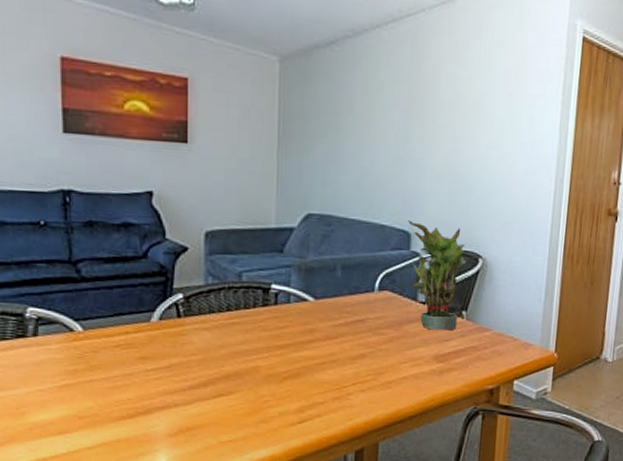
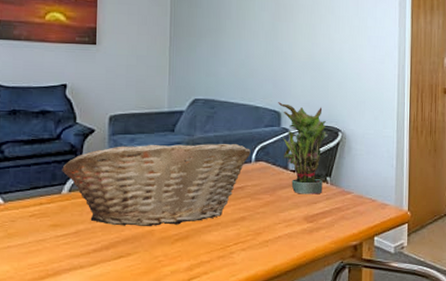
fruit basket: none [150,267,374,363] -> present [62,143,251,227]

